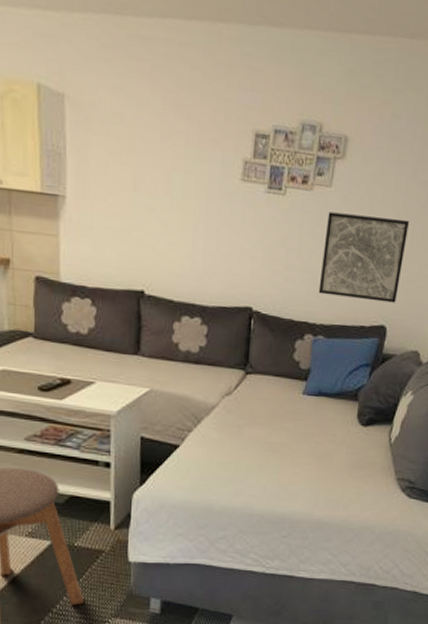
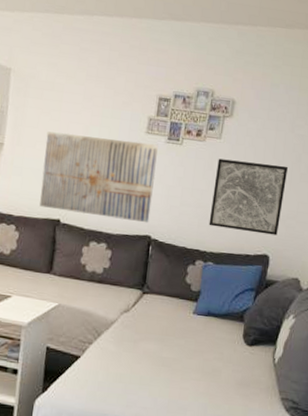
wall art: none [117,179,257,293] -> present [39,131,158,223]

